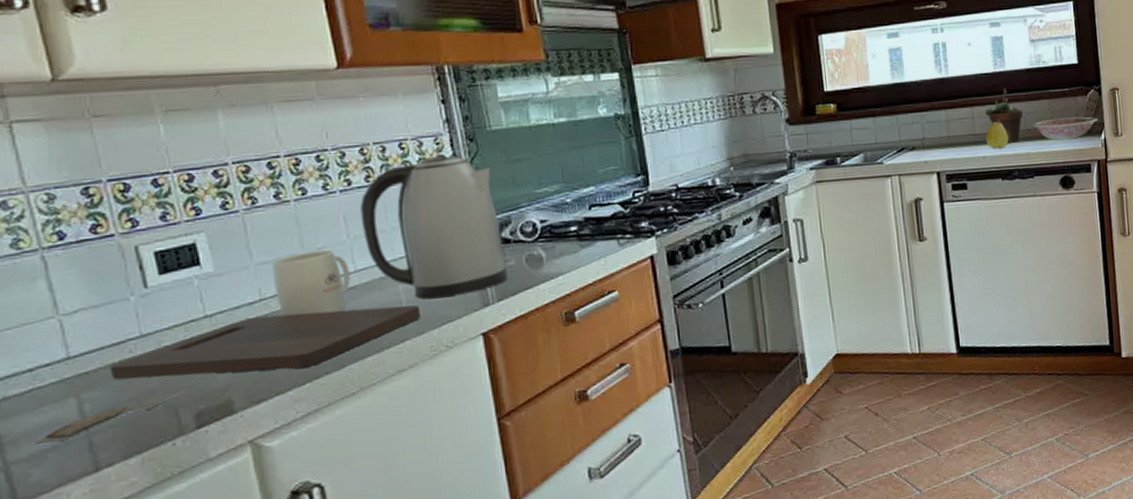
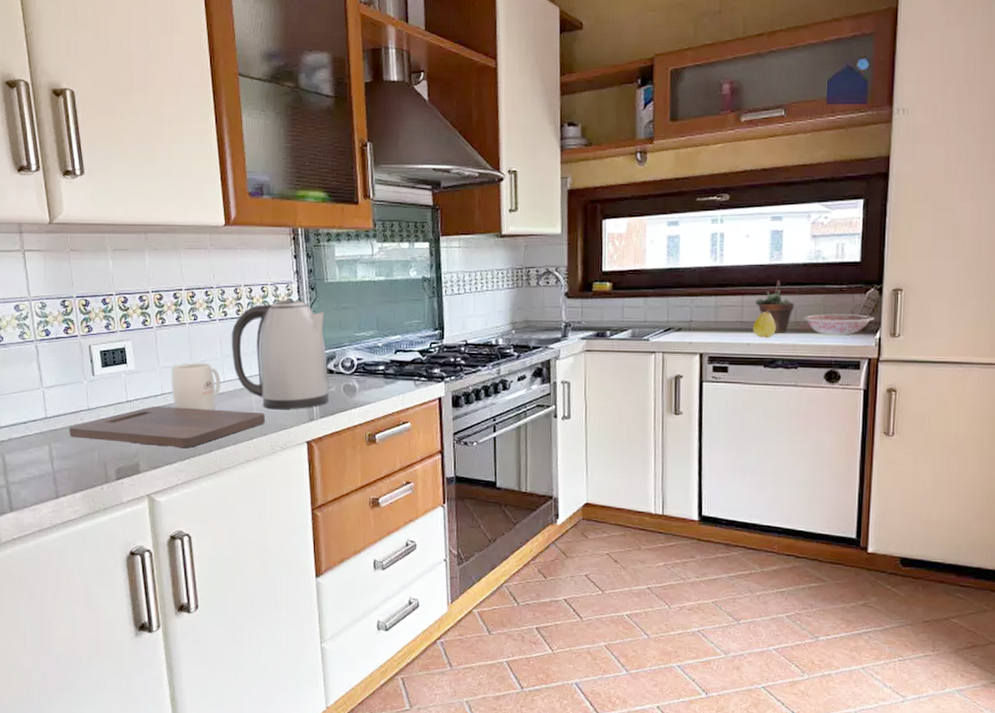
knife: present [34,383,195,444] -> none [24,447,117,474]

